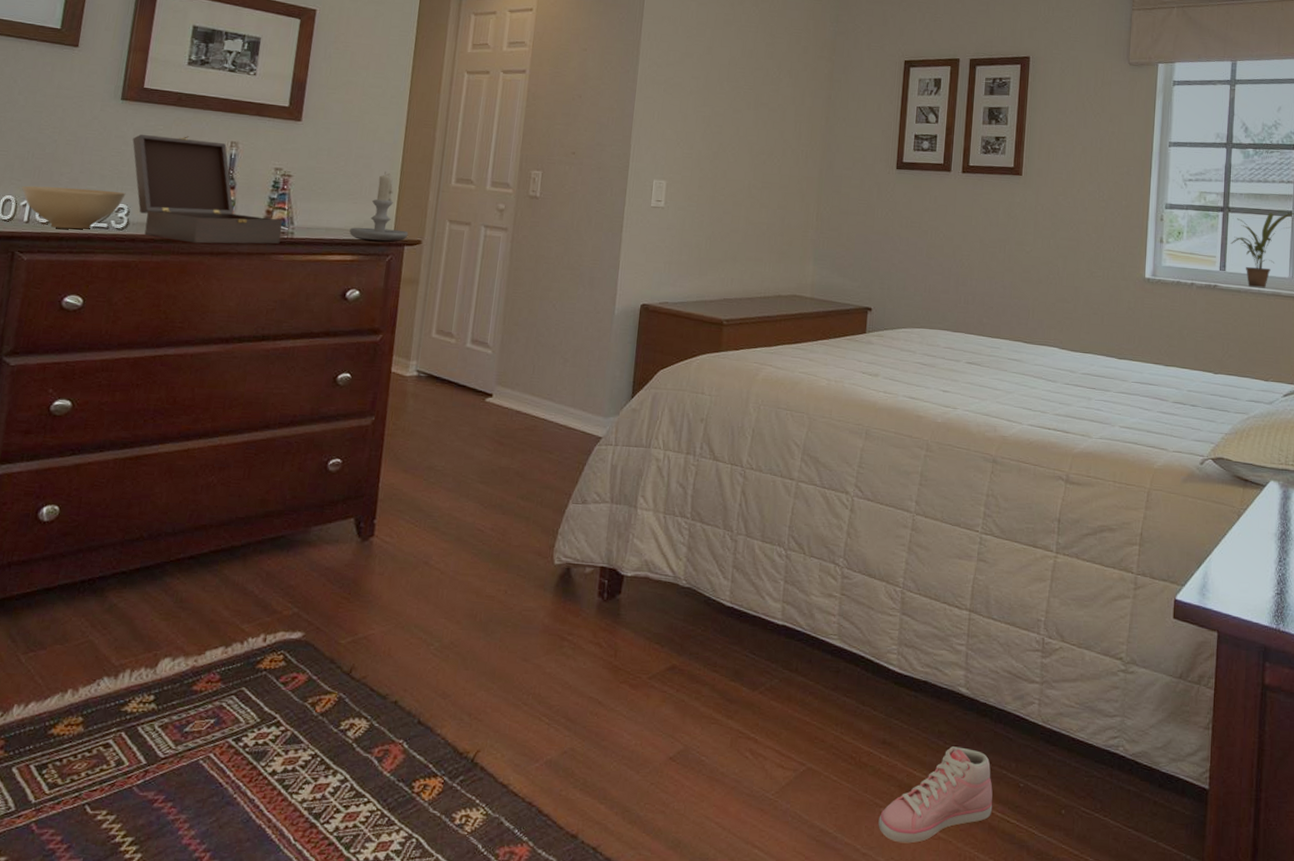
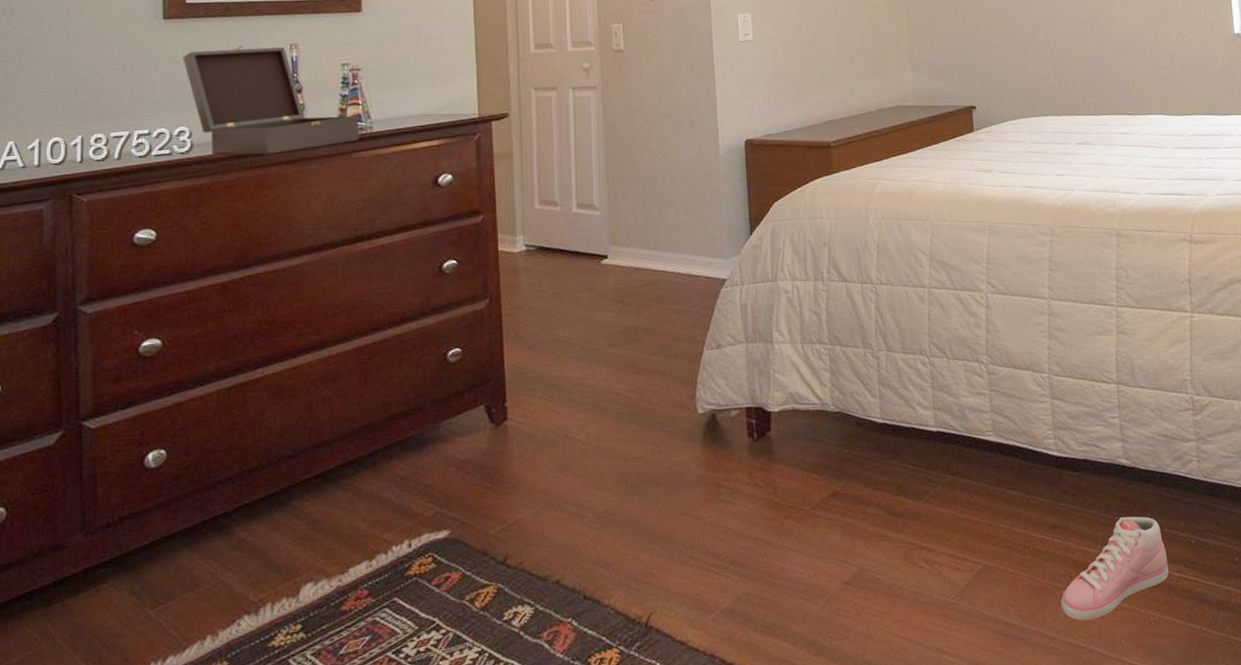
bowl: present [21,185,126,230] -> none [68,114,185,163]
candle: present [349,171,409,243] -> none [431,49,494,124]

